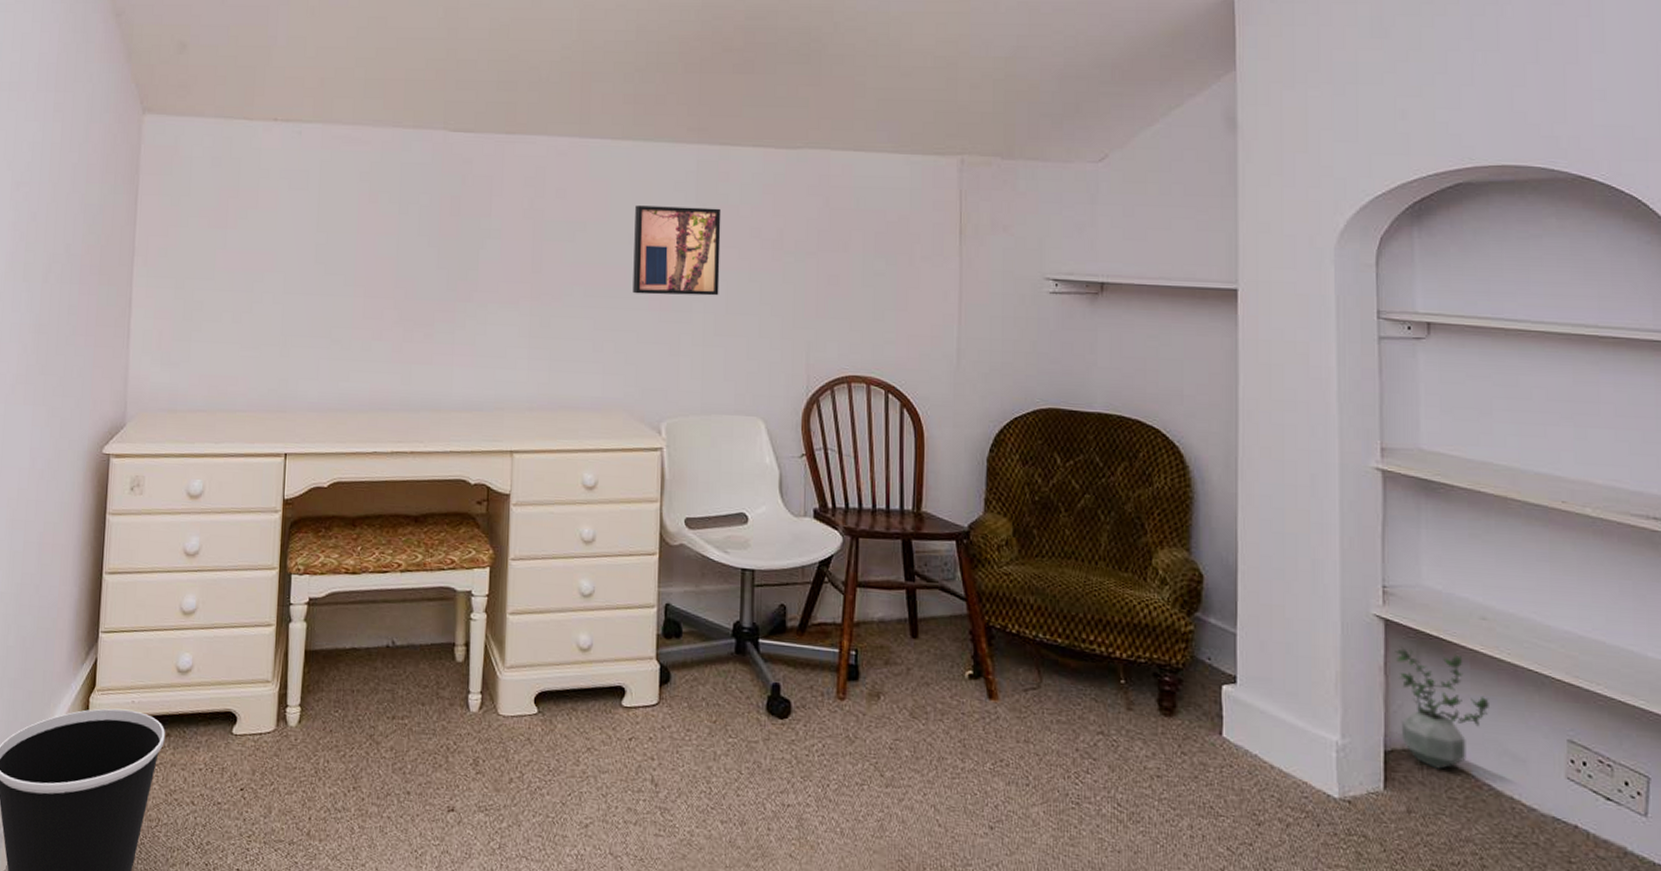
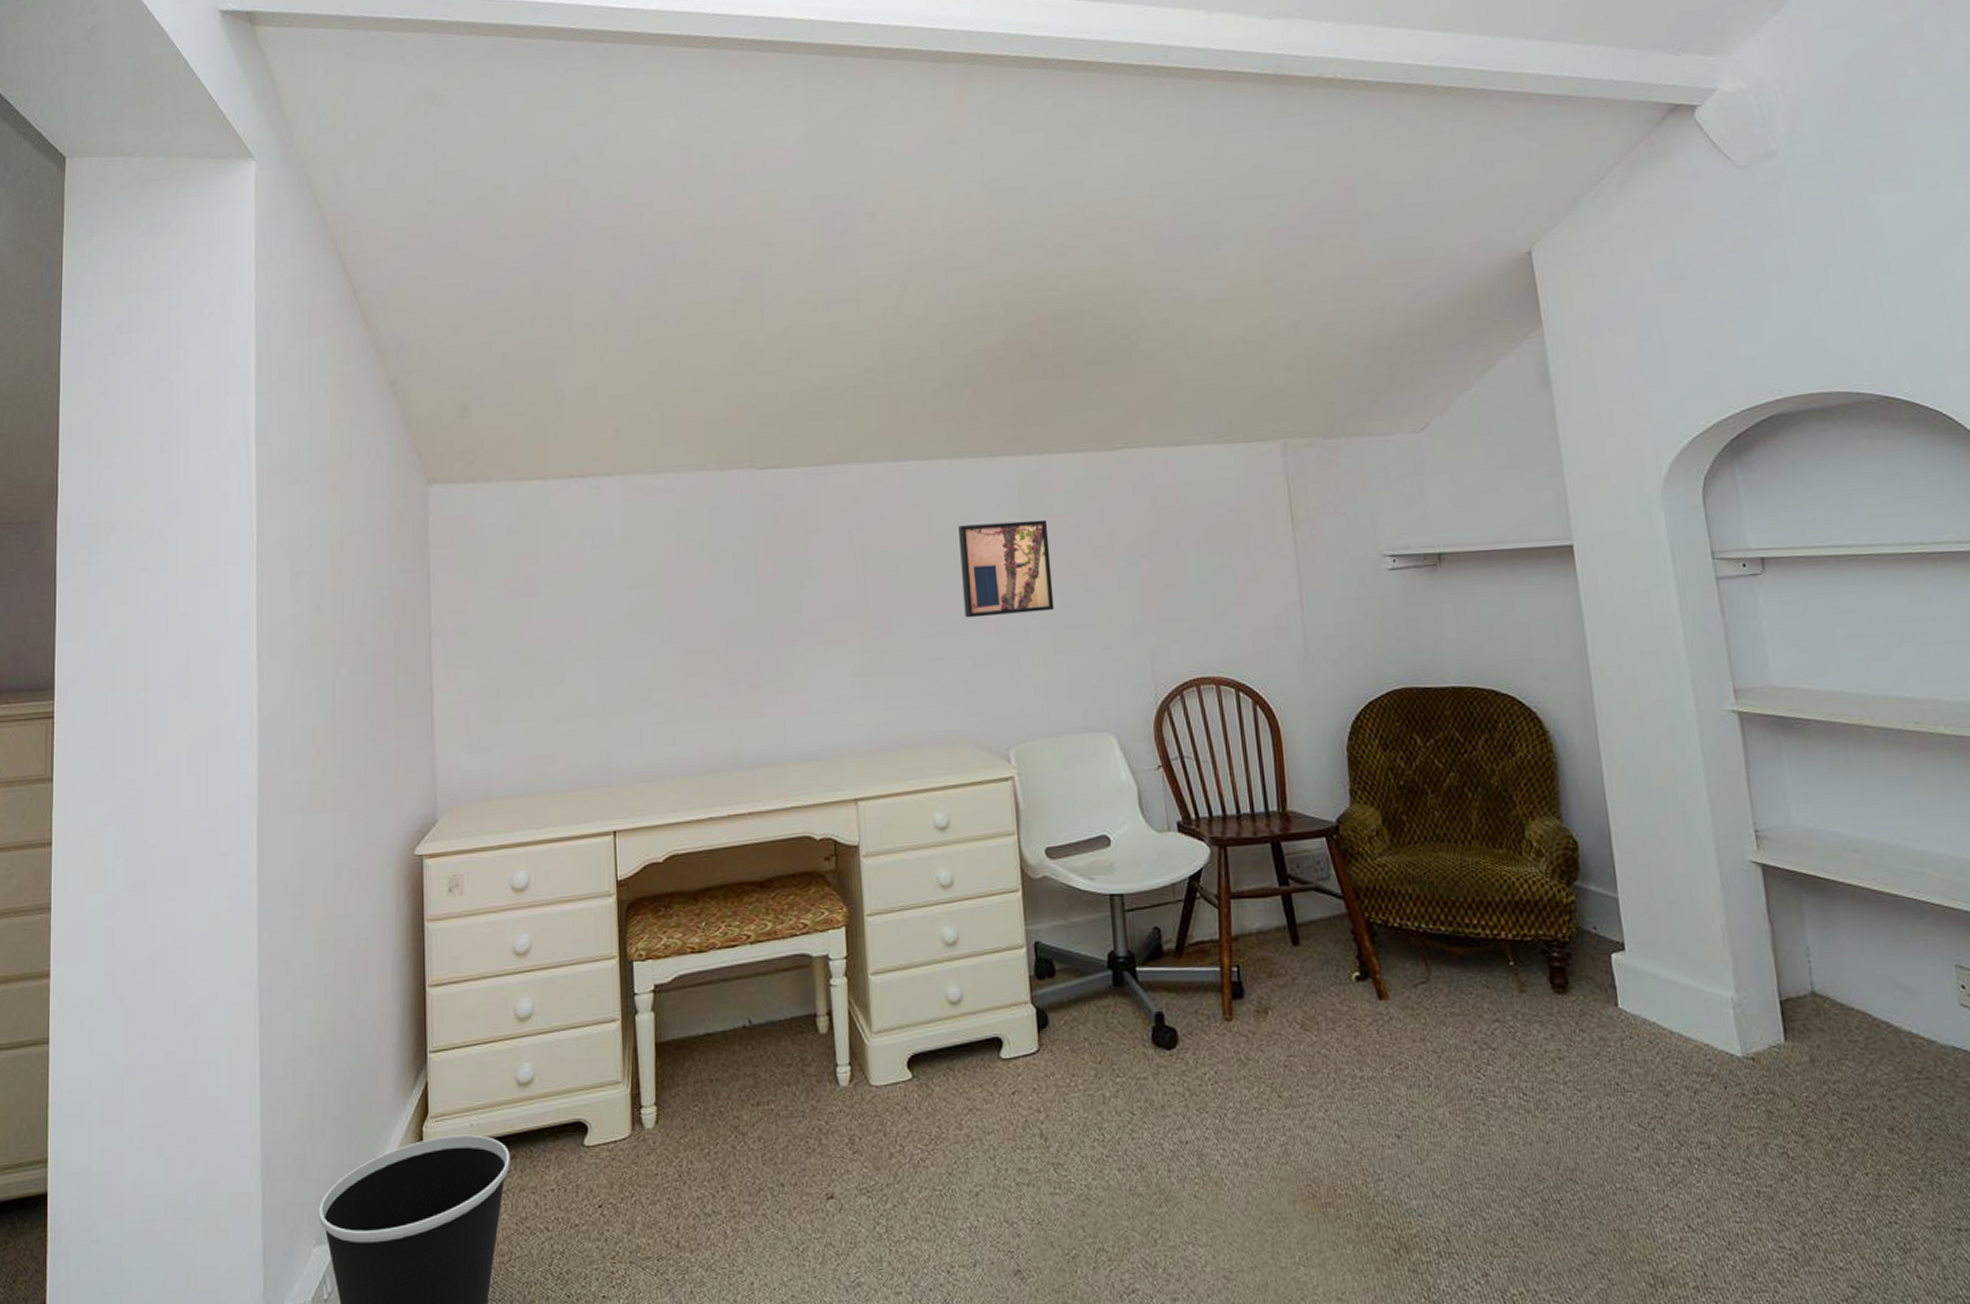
potted plant: present [1395,647,1489,769] -> none [1776,890,1875,1013]

